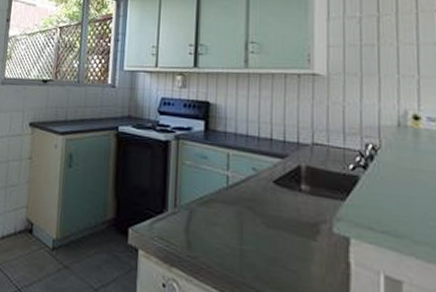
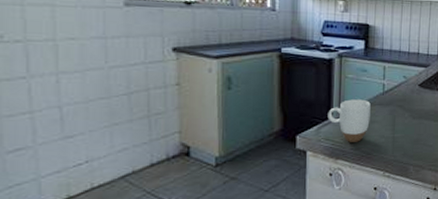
mug: none [162,191,212,248] -> present [327,99,371,142]

